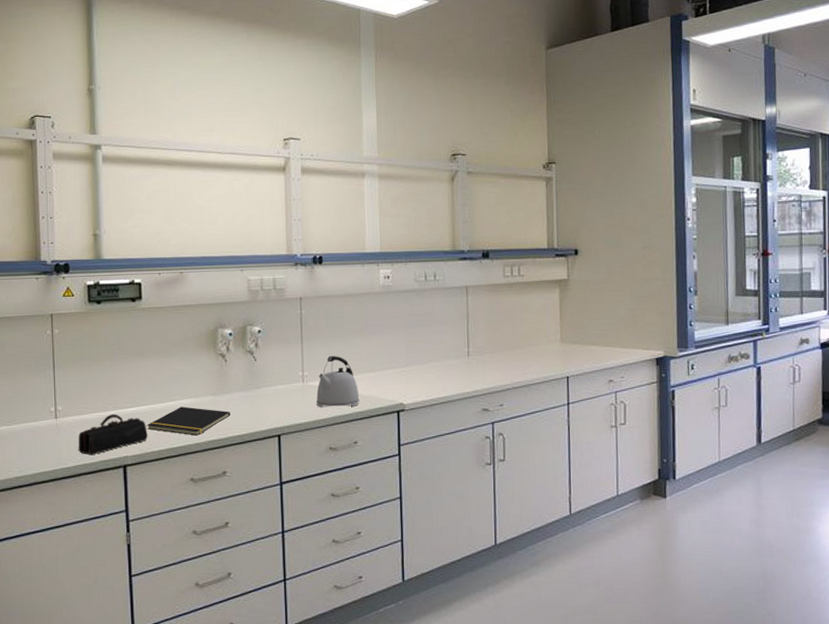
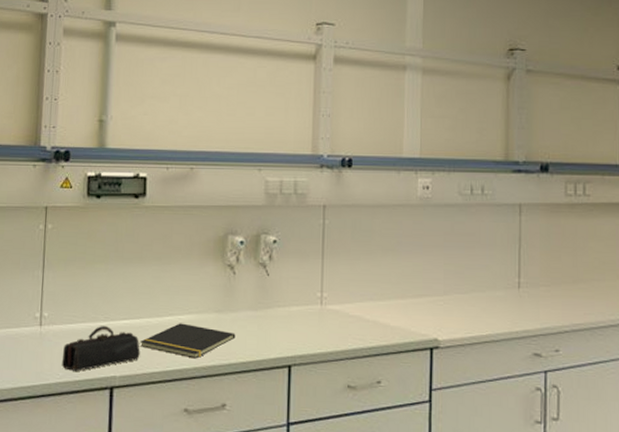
kettle: present [316,356,360,407] -> none [335,276,386,338]

